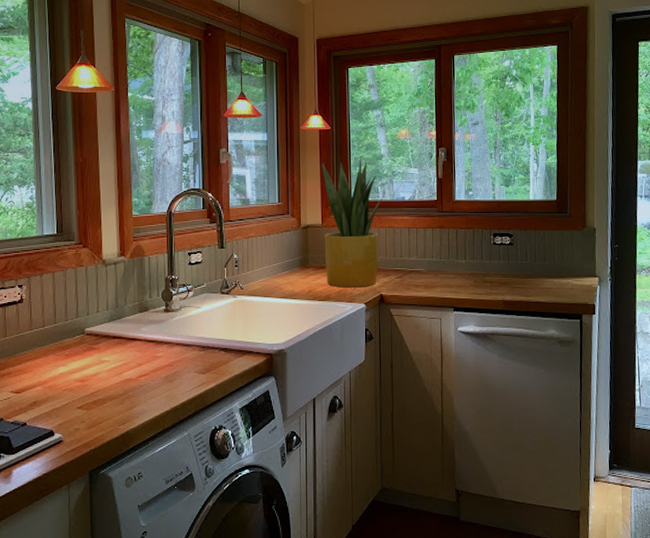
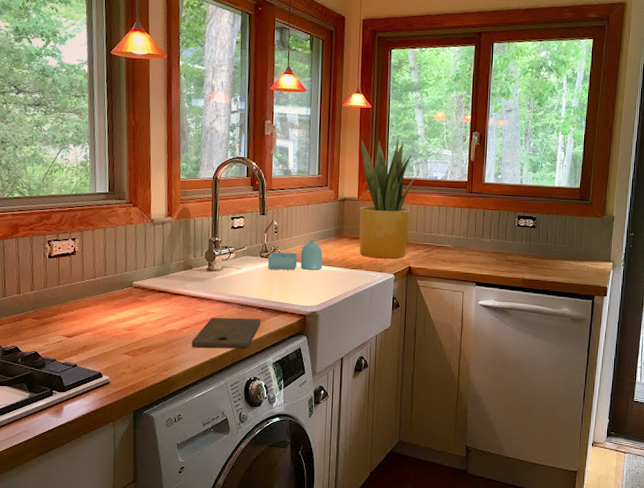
cutting board: none [150,360,225,397] -> present [191,317,261,349]
soap dispenser: none [228,271,288,306] -> present [267,239,323,270]

